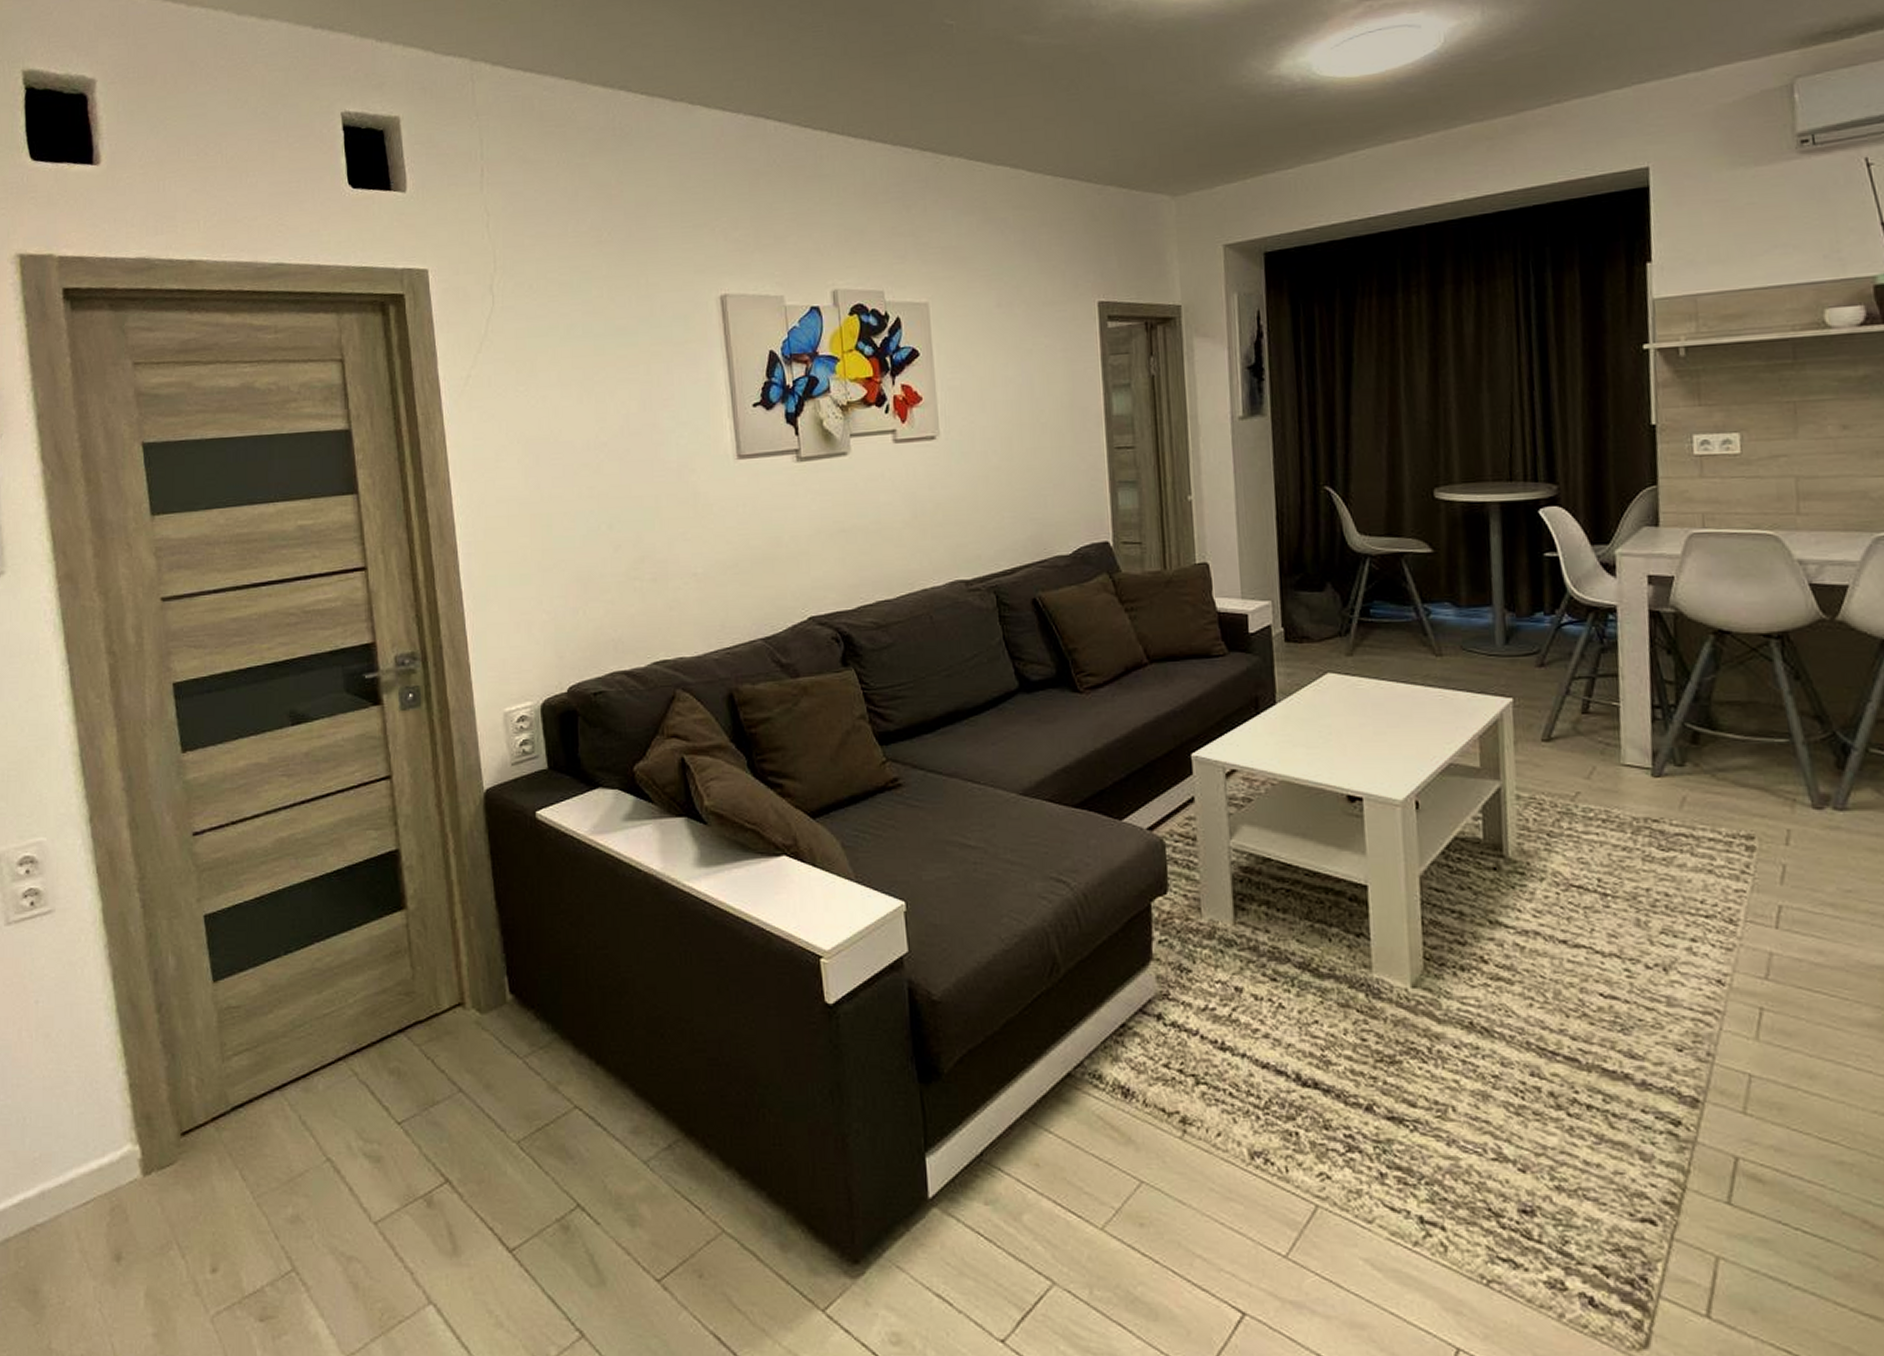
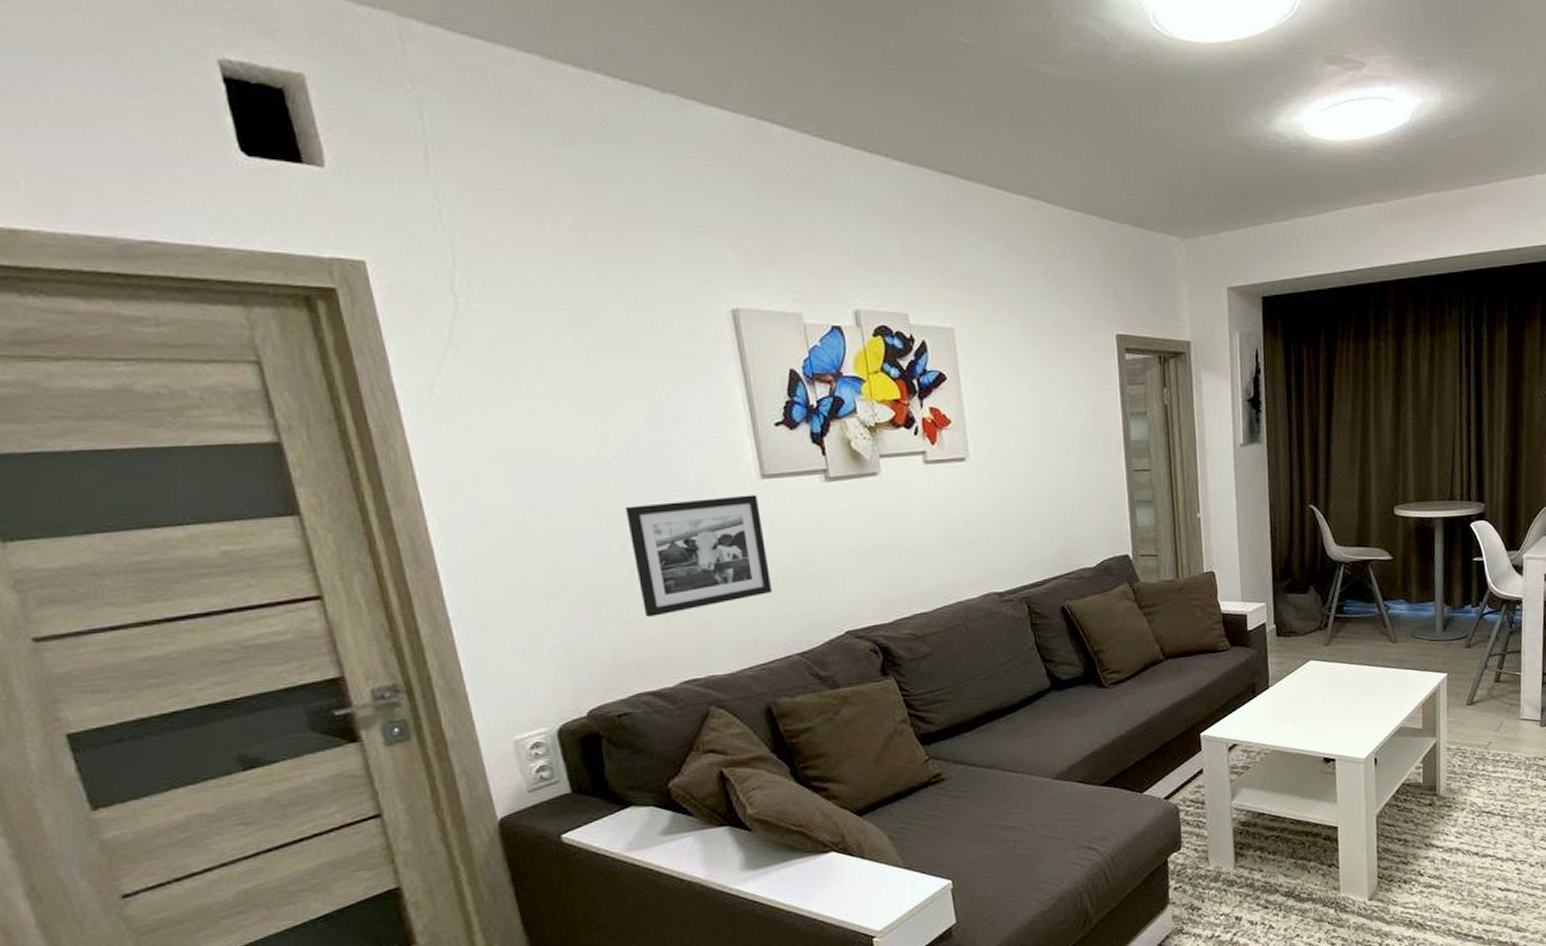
picture frame: none [615,475,740,595] -> present [626,494,772,617]

